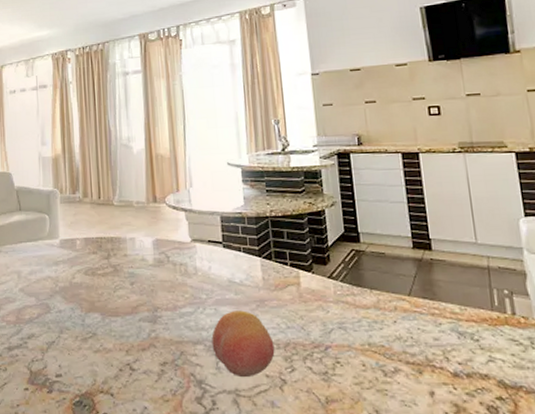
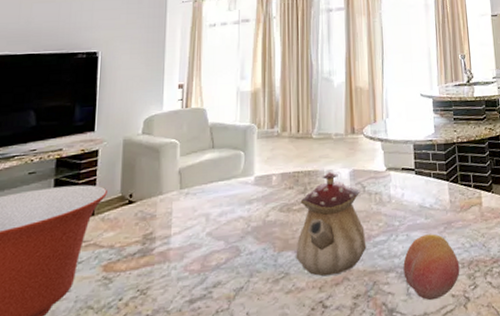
teapot: none [102,239,173,341] -> present [296,171,367,277]

